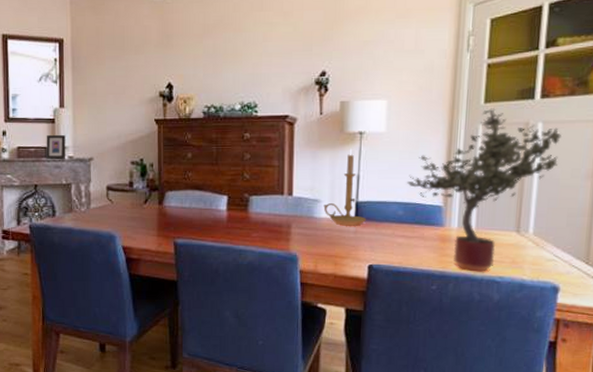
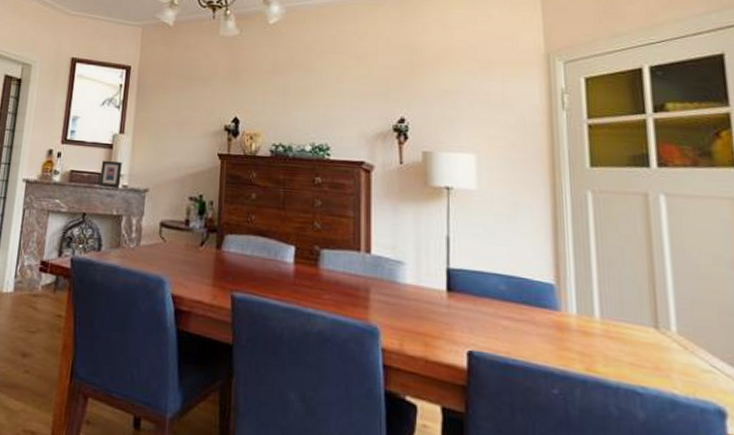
candle holder: present [323,148,366,226] -> none [408,204,460,299]
potted tree: present [406,108,561,272] -> none [506,173,693,378]

